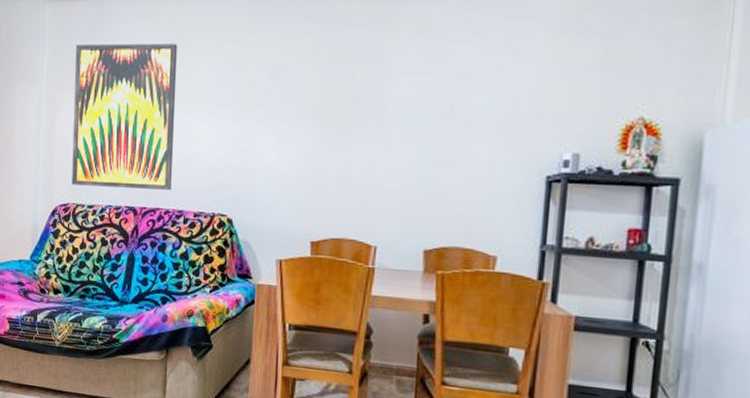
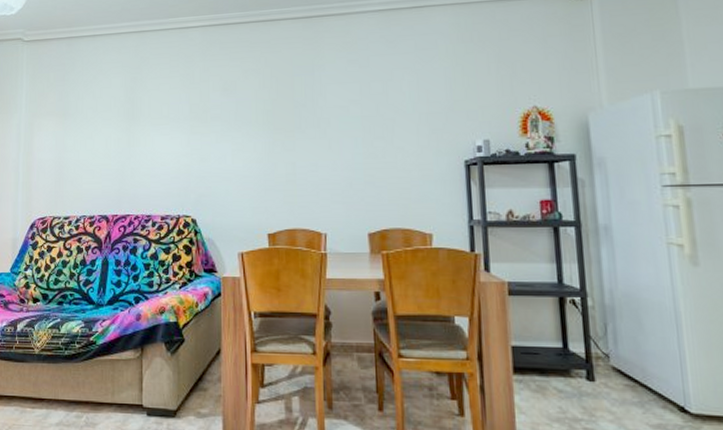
wall art: present [72,44,178,190] -> none [49,72,140,200]

